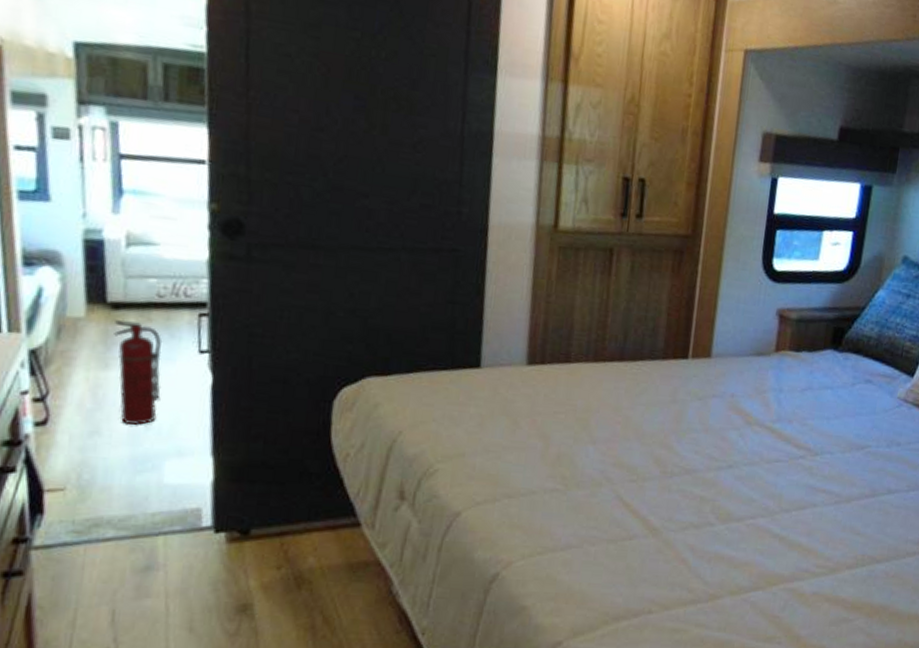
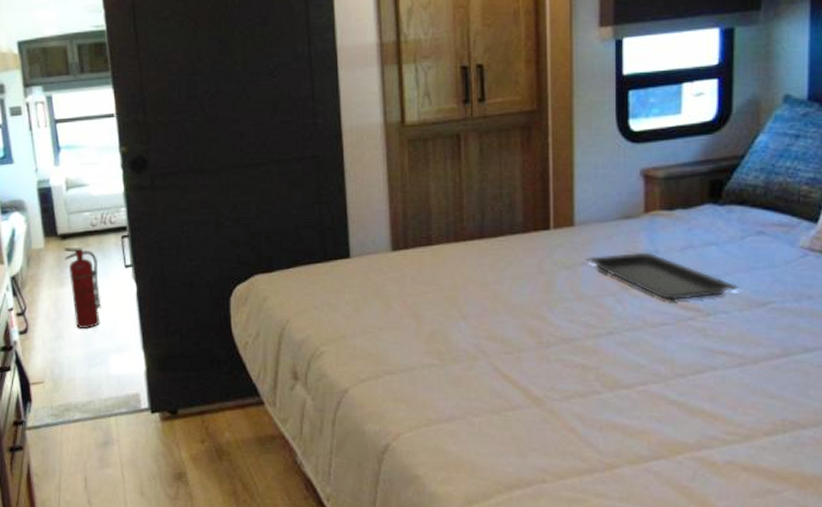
serving tray: none [717,389,846,440] -> present [585,252,741,301]

